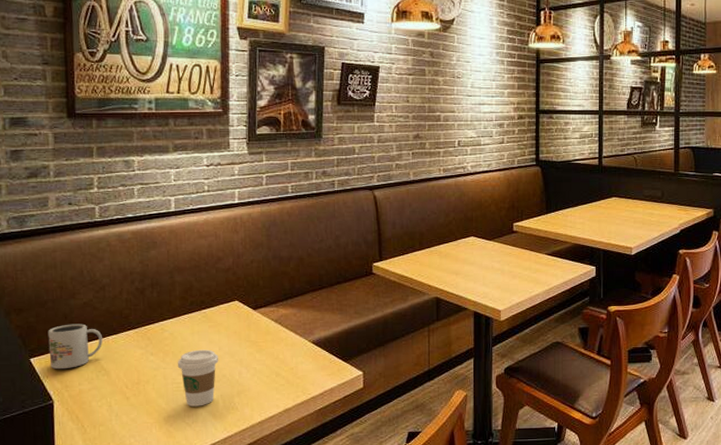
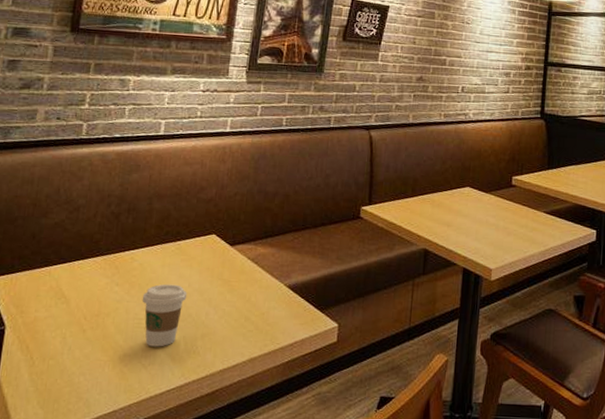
mug: present [48,323,102,370] -> none [9,244,68,293]

